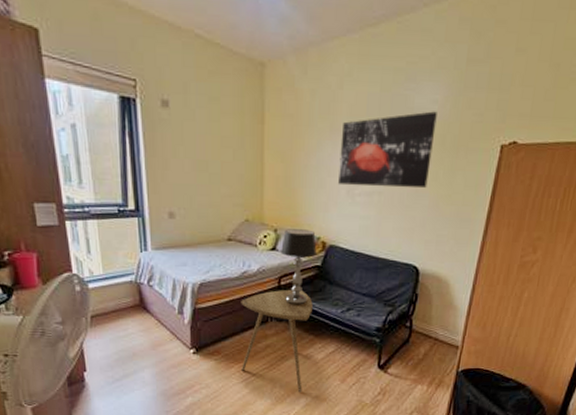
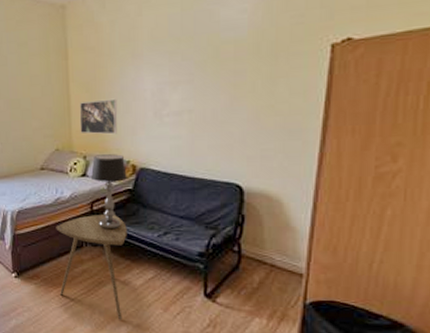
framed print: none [272,172,313,209] -> present [79,98,118,135]
wall art: present [338,111,437,188] -> none [143,20,247,108]

